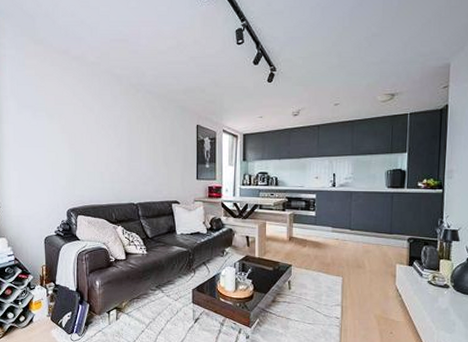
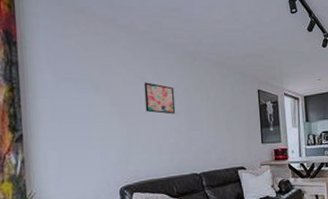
wall art: none [91,112,118,145] -> present [144,82,176,114]

